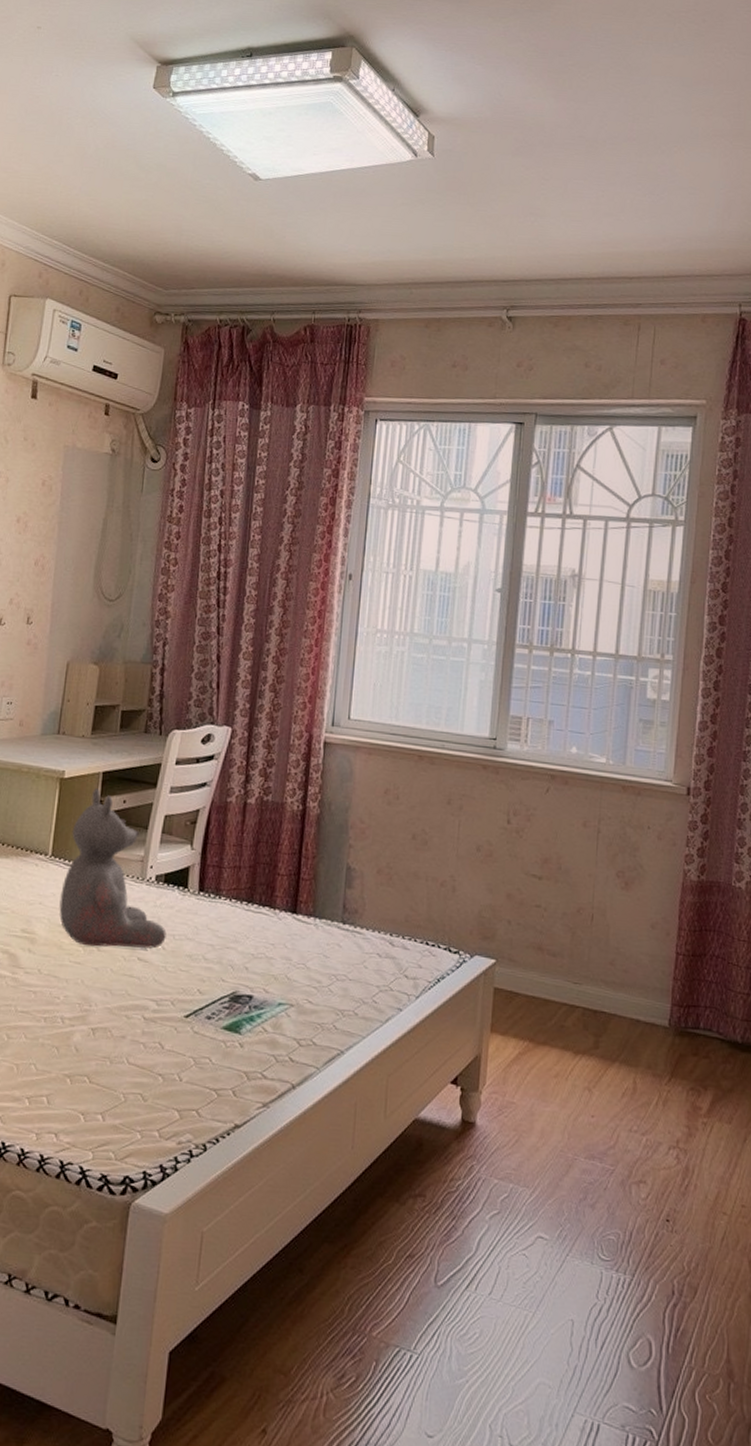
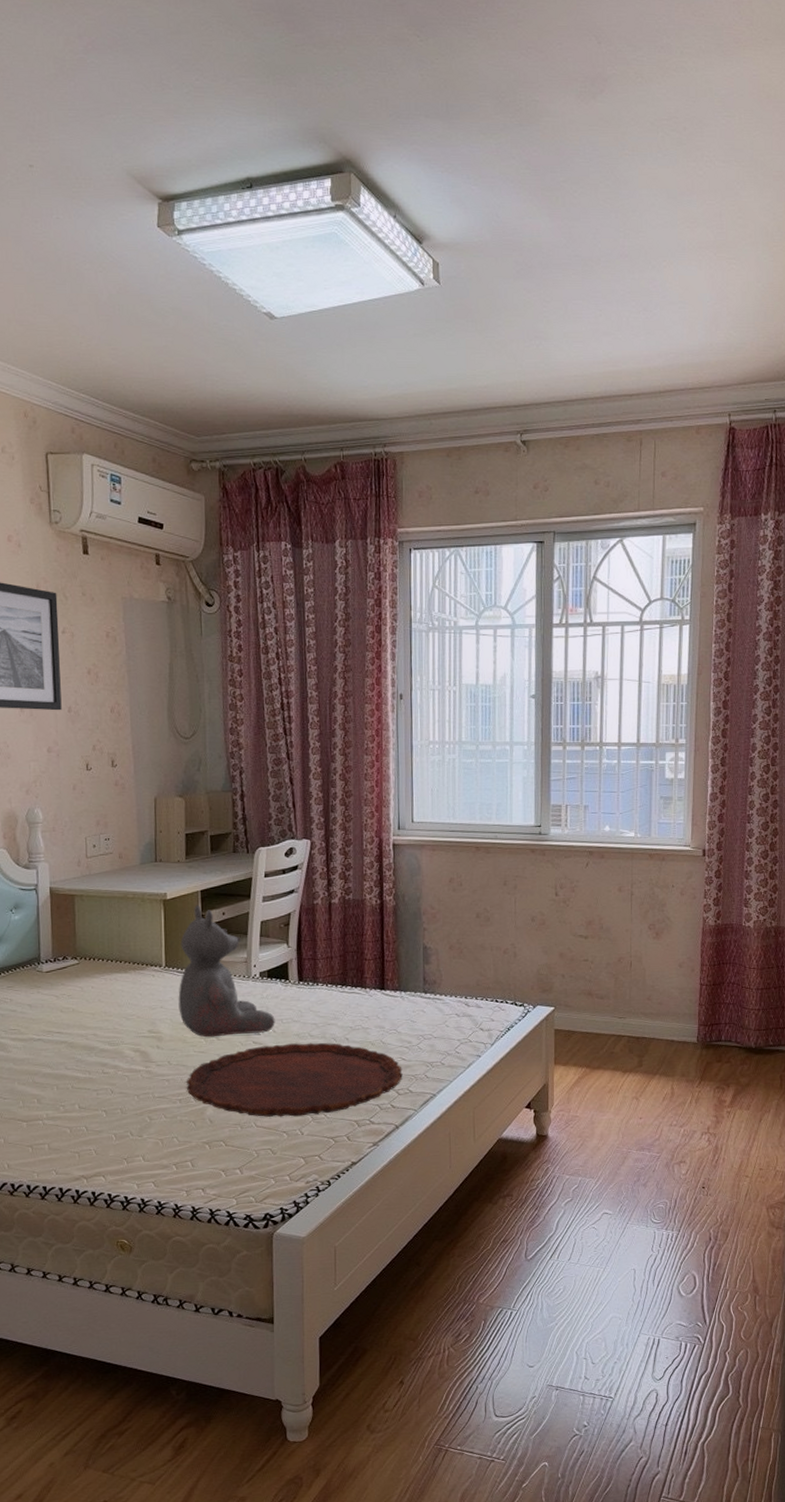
tray: none [54,964,308,1058] -> present [186,1042,403,1117]

